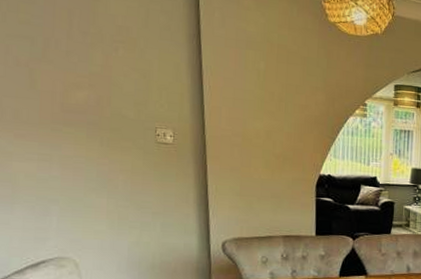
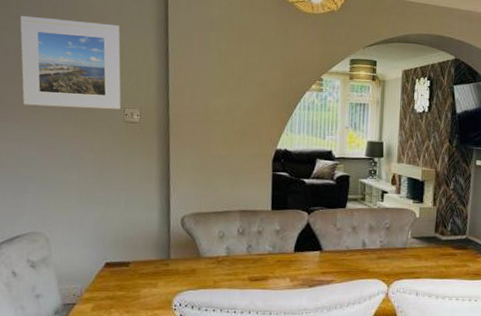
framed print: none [30,22,152,129] -> present [20,15,121,110]

